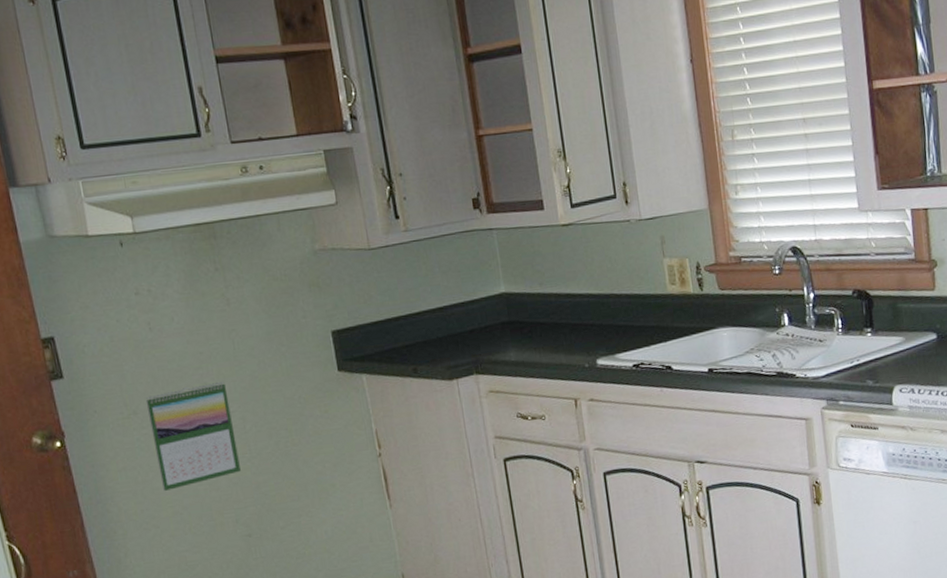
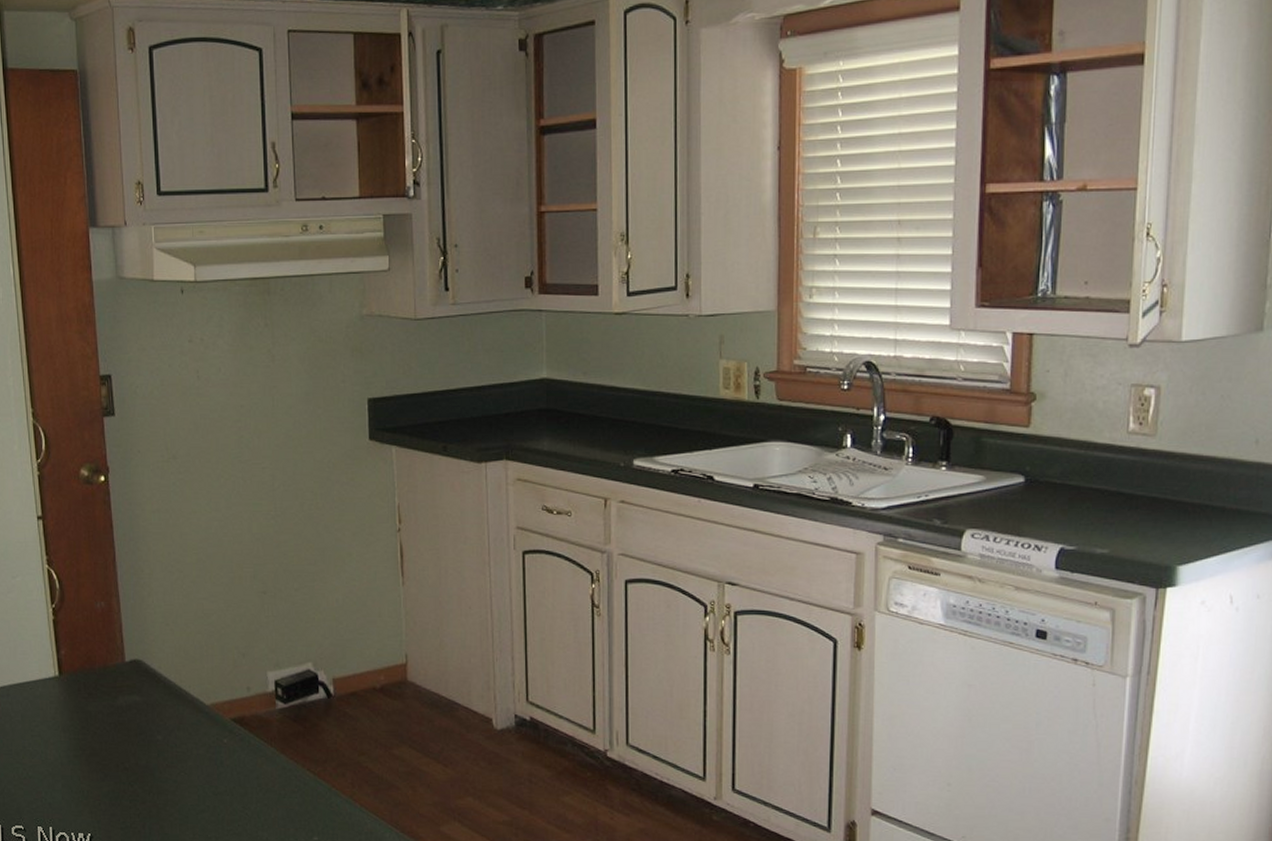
calendar: present [145,381,241,491] -> none [185,436,264,537]

